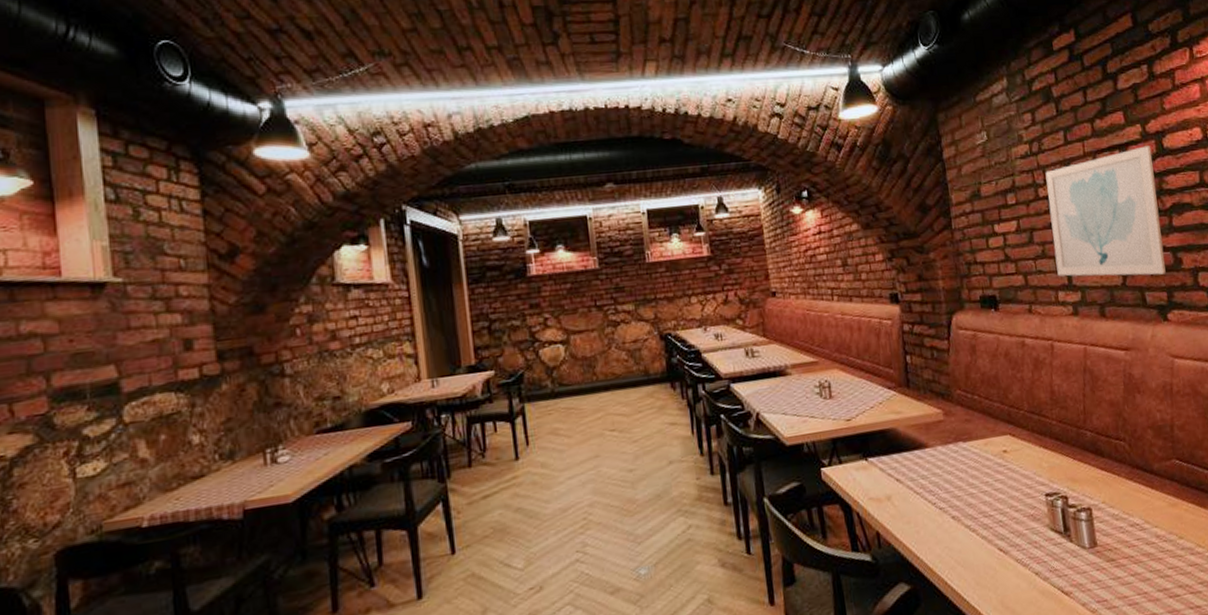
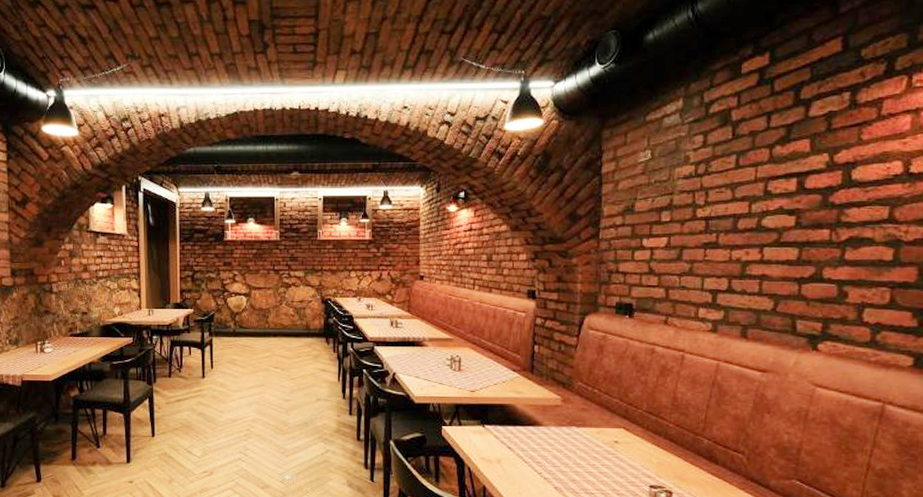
wall art: present [1045,145,1166,277] -> none [702,176,836,305]

